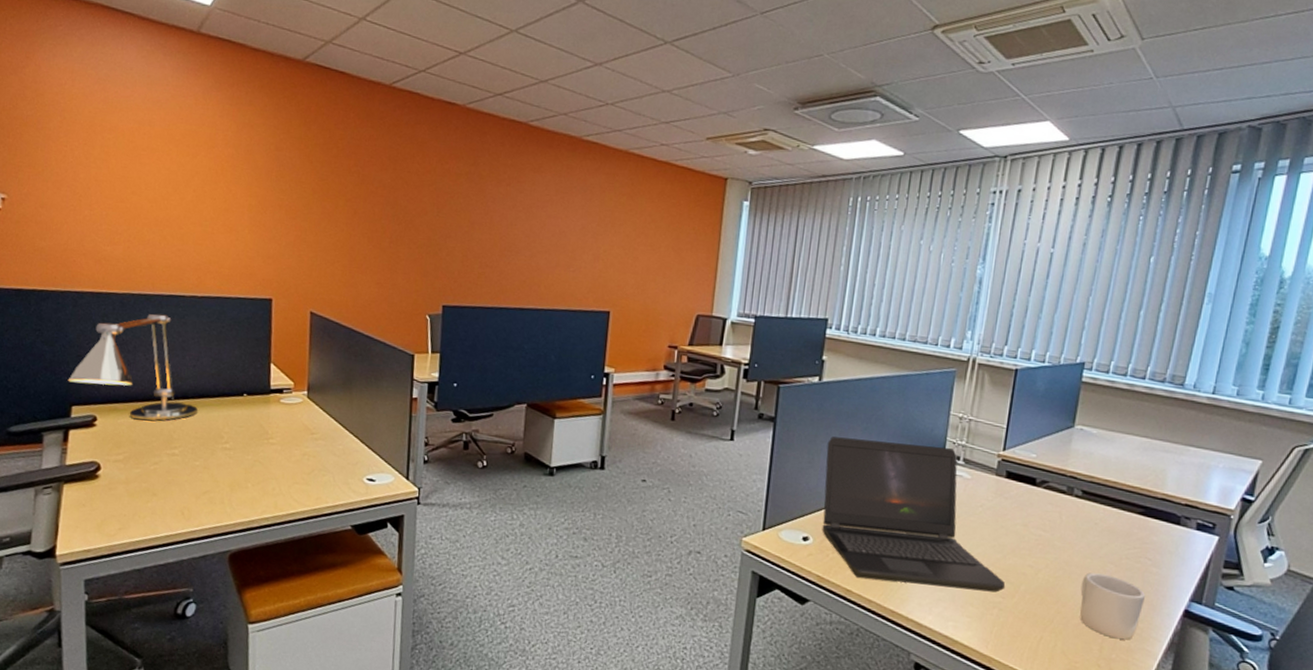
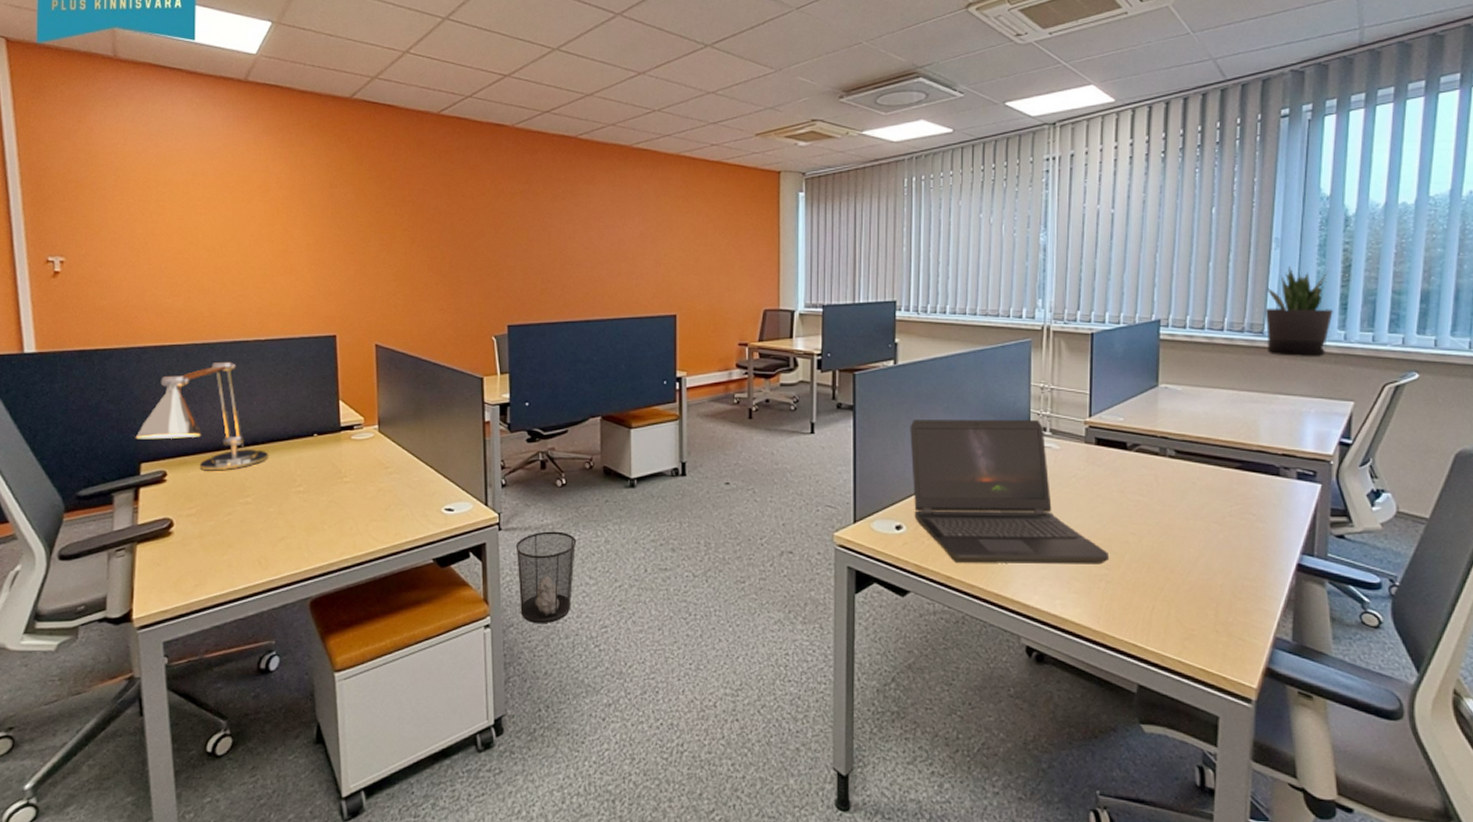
waste bin: none [432,509,493,598] -> present [515,531,577,624]
mug: present [1079,572,1146,640] -> none [1187,534,1255,601]
planter: none [1184,322,1256,414] -> present [1265,266,1333,357]

